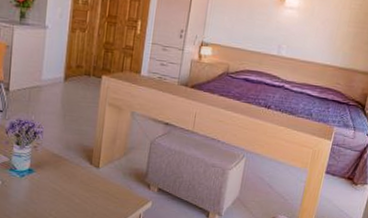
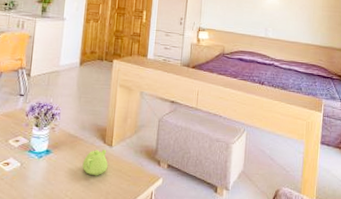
teapot: none [67,170,95,197] -> present [82,149,108,176]

